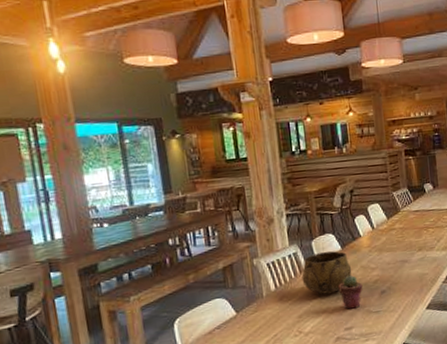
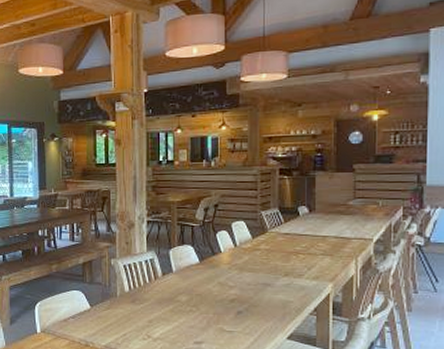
decorative bowl: present [302,251,352,294] -> none [156,262,208,304]
potted succulent: present [338,274,363,310] -> none [192,289,218,324]

